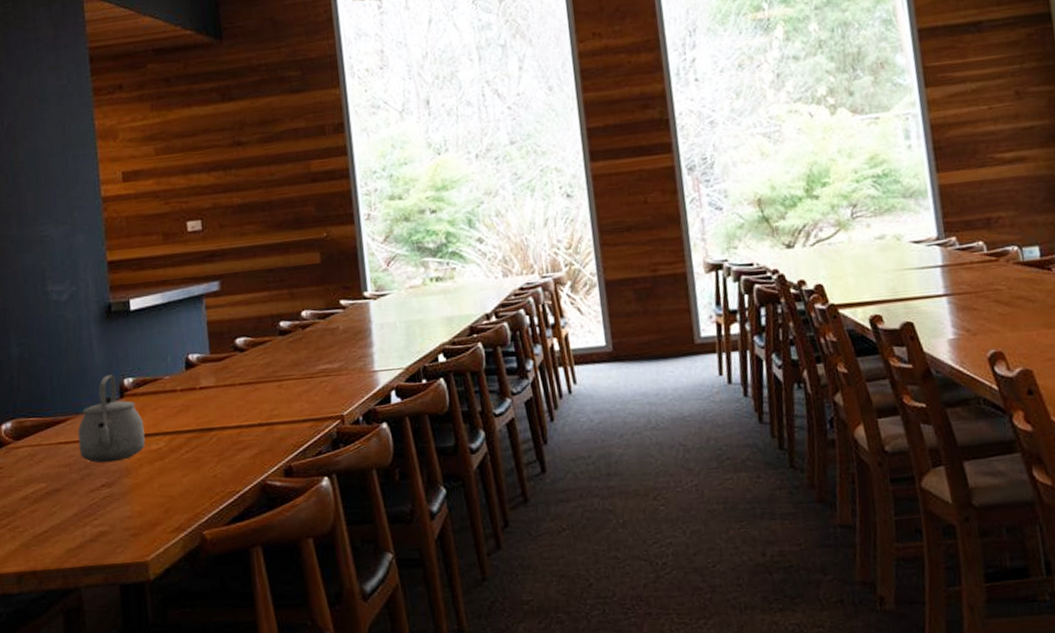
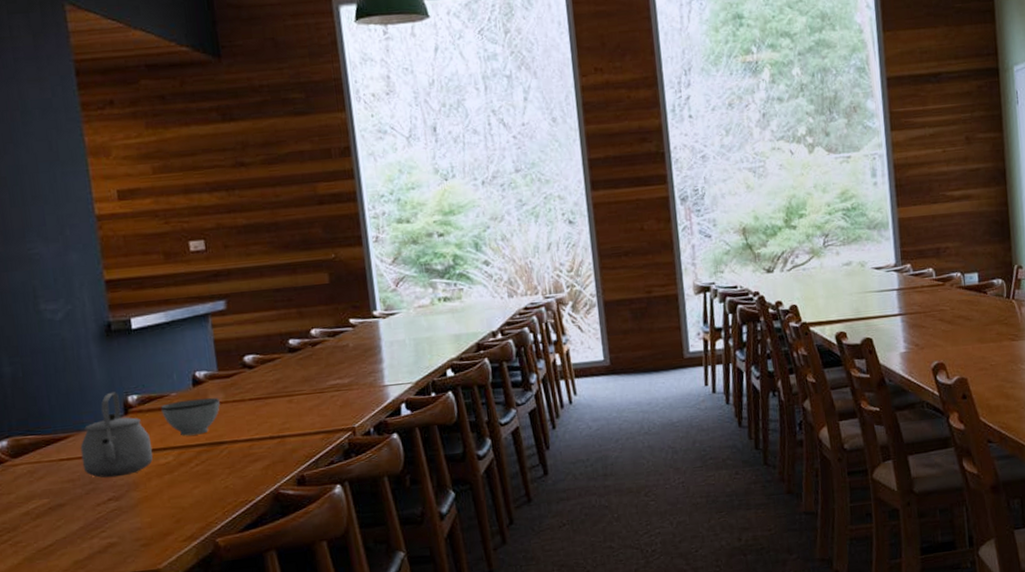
bowl: none [154,381,211,422] -> present [161,397,220,436]

